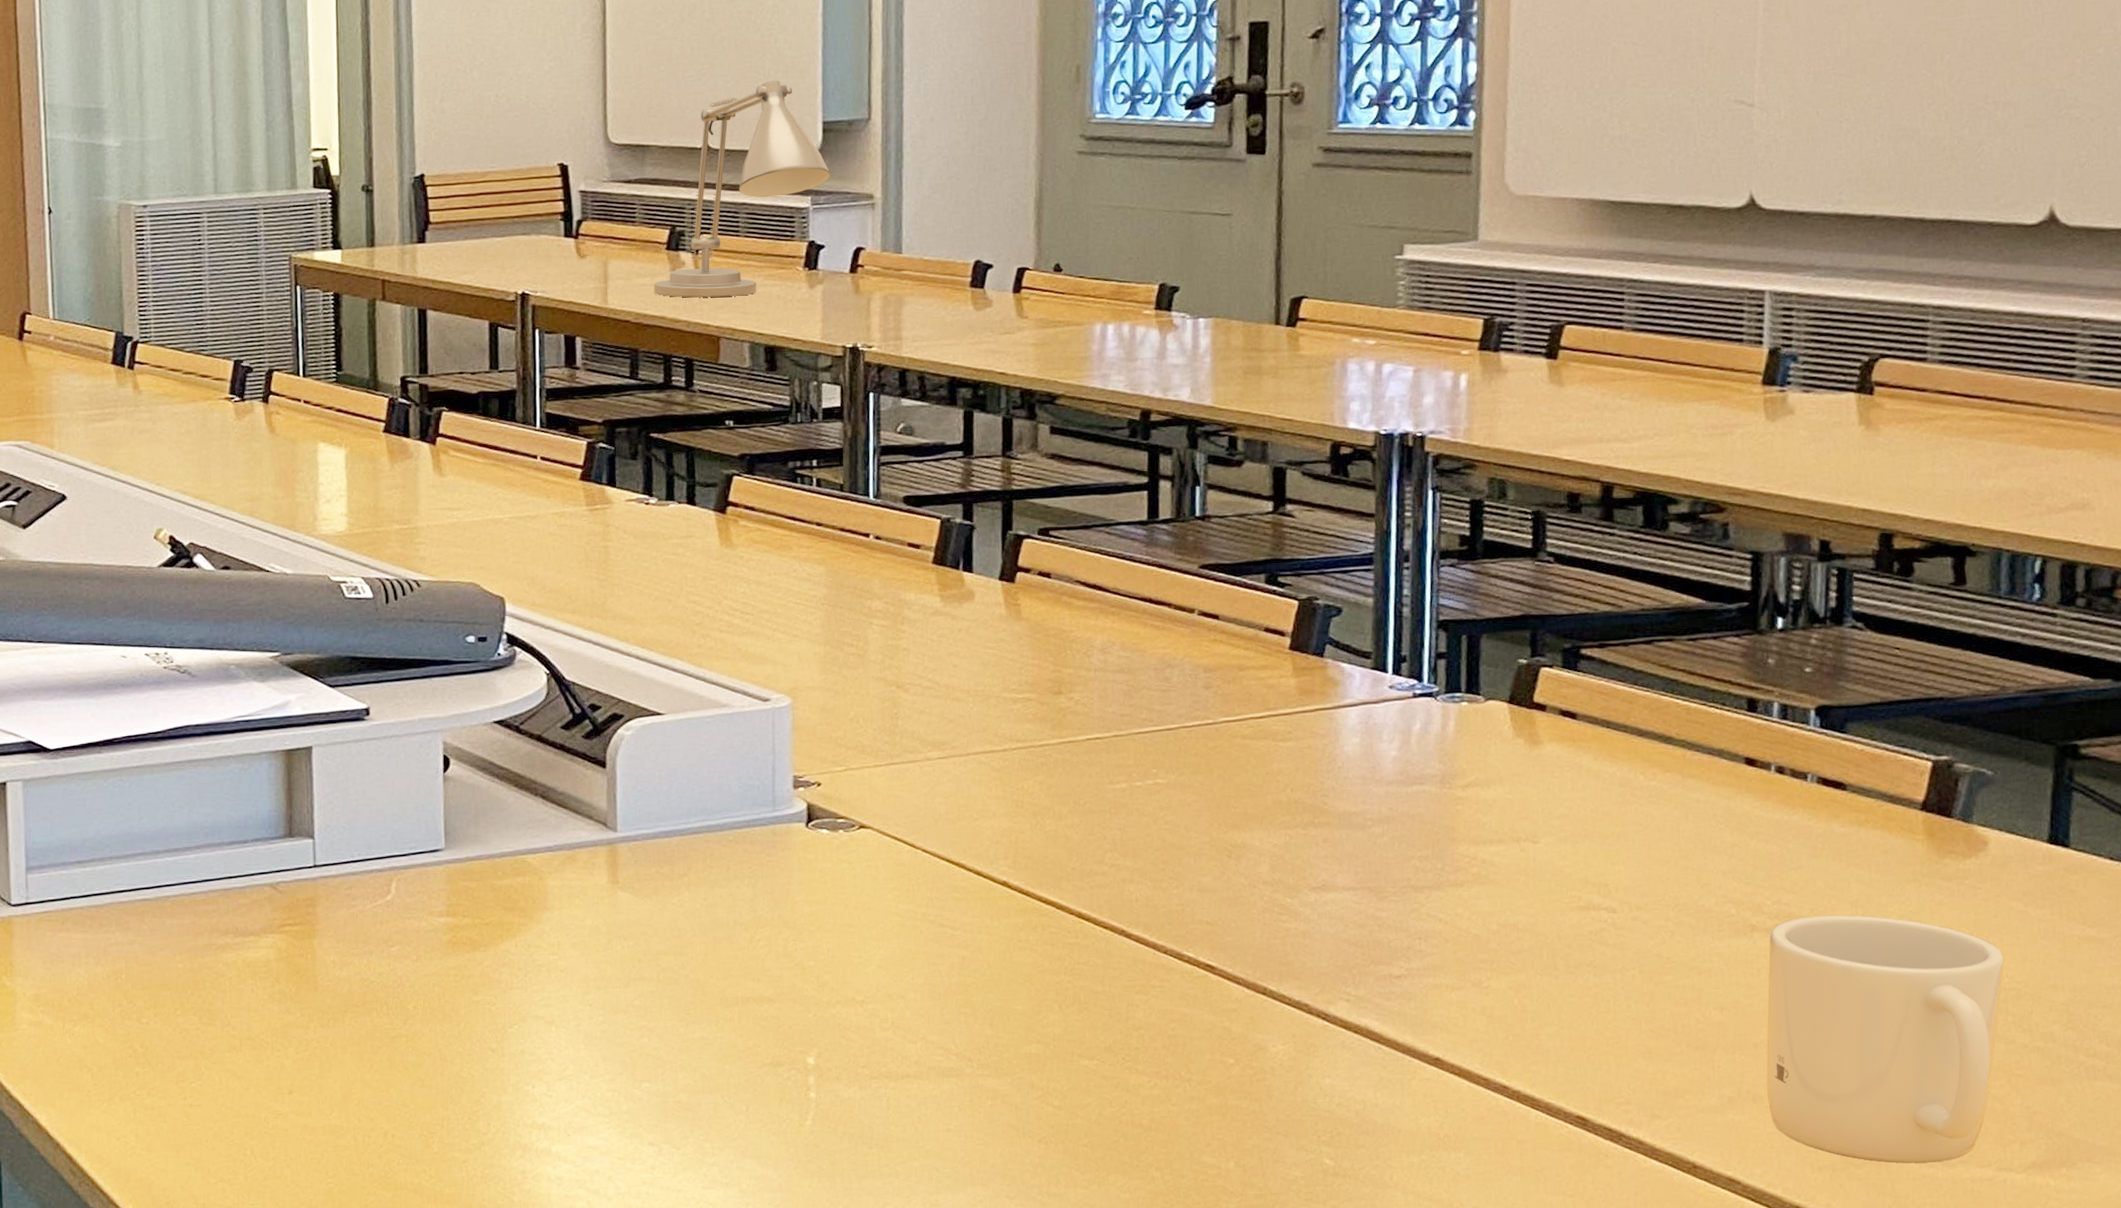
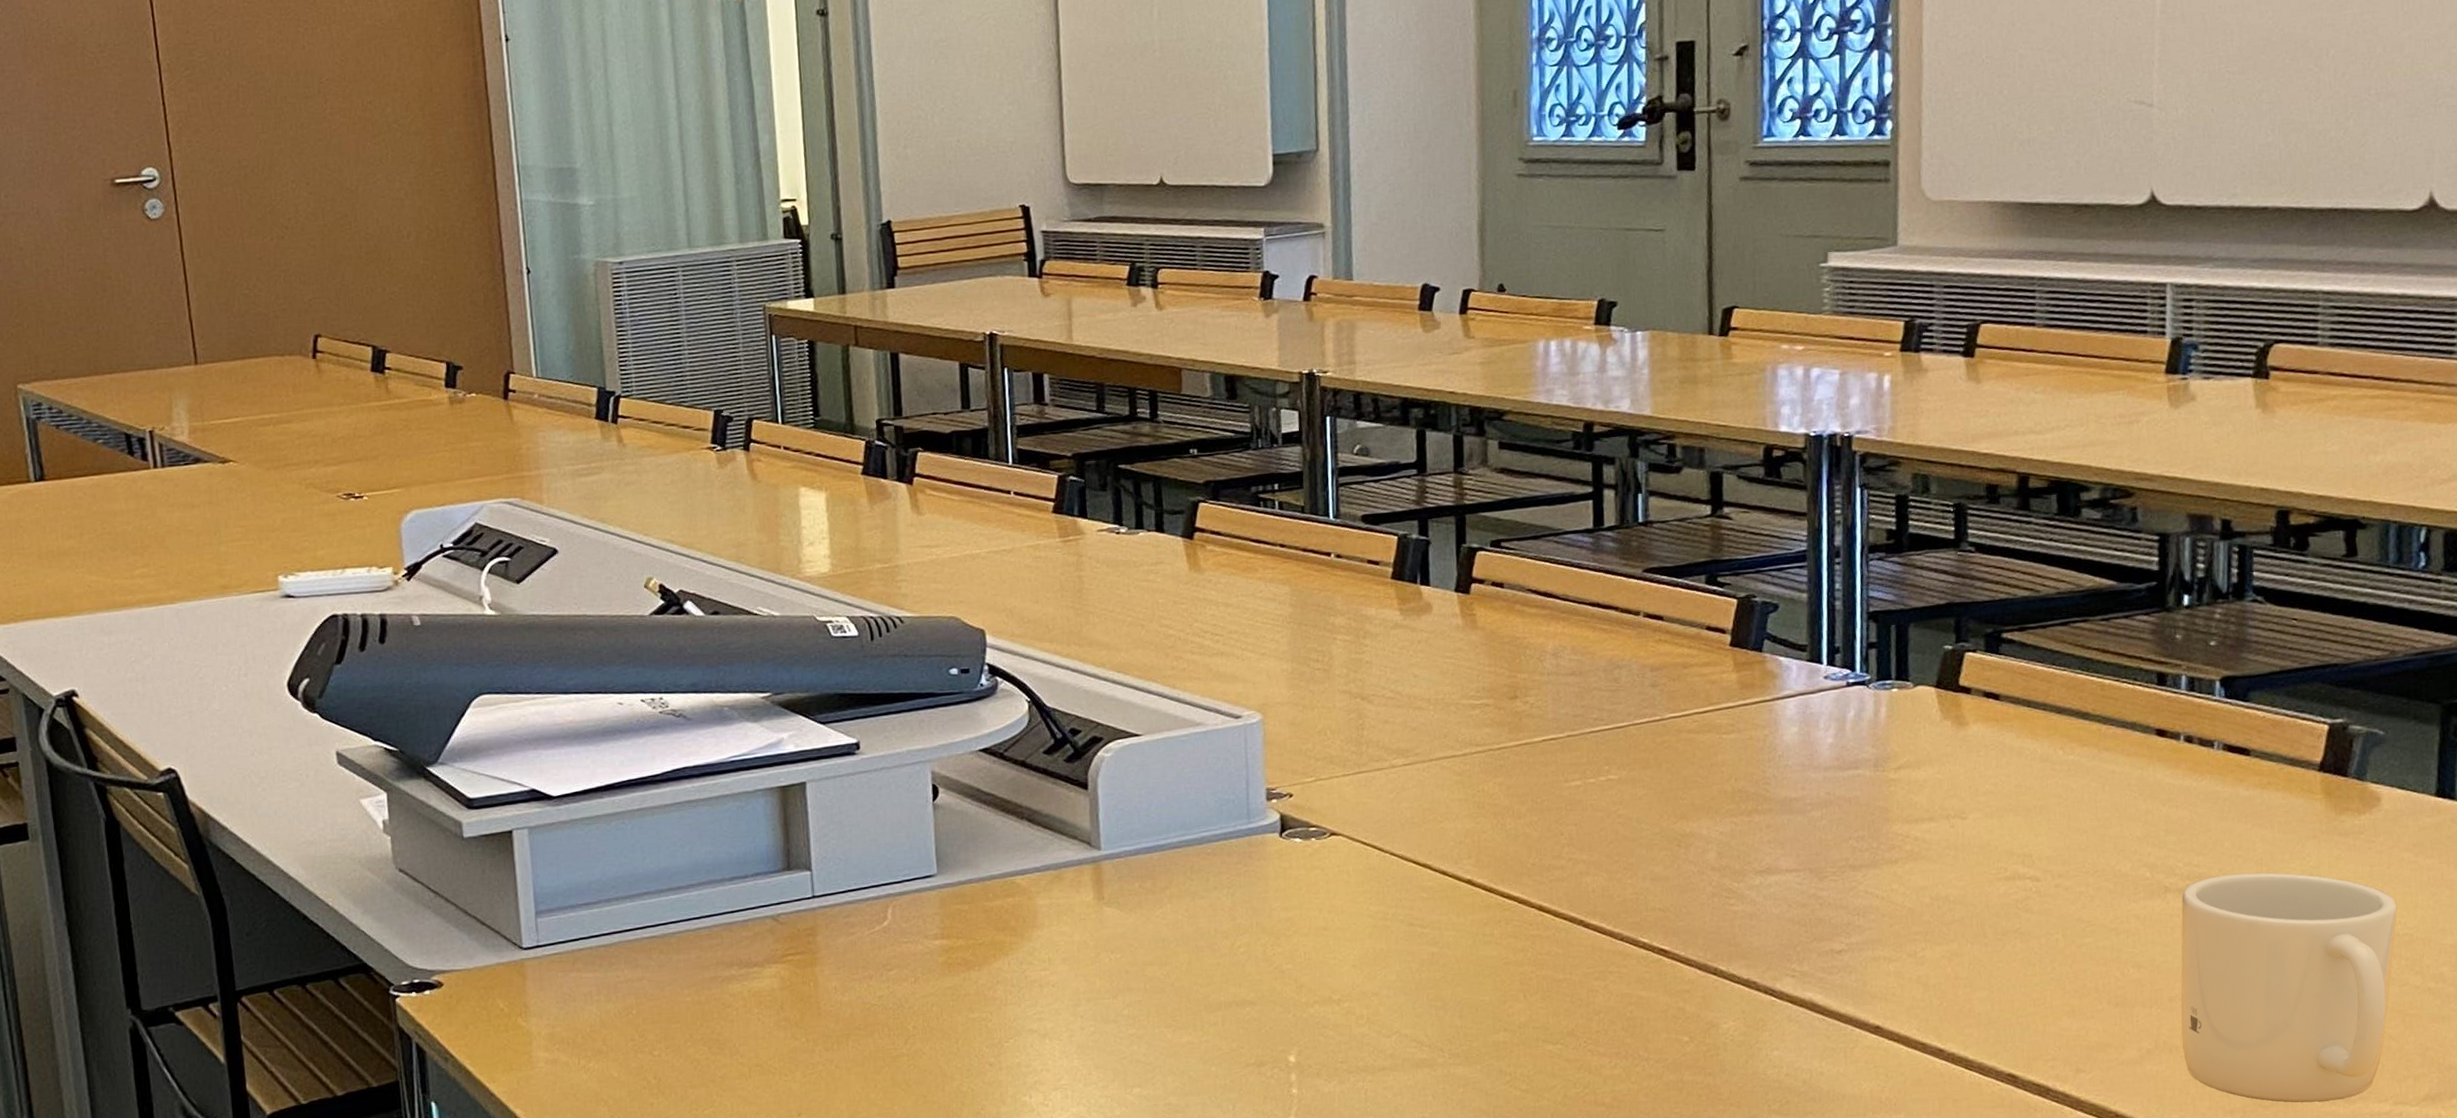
desk lamp: present [653,80,831,298] -> none [1116,115,1283,332]

